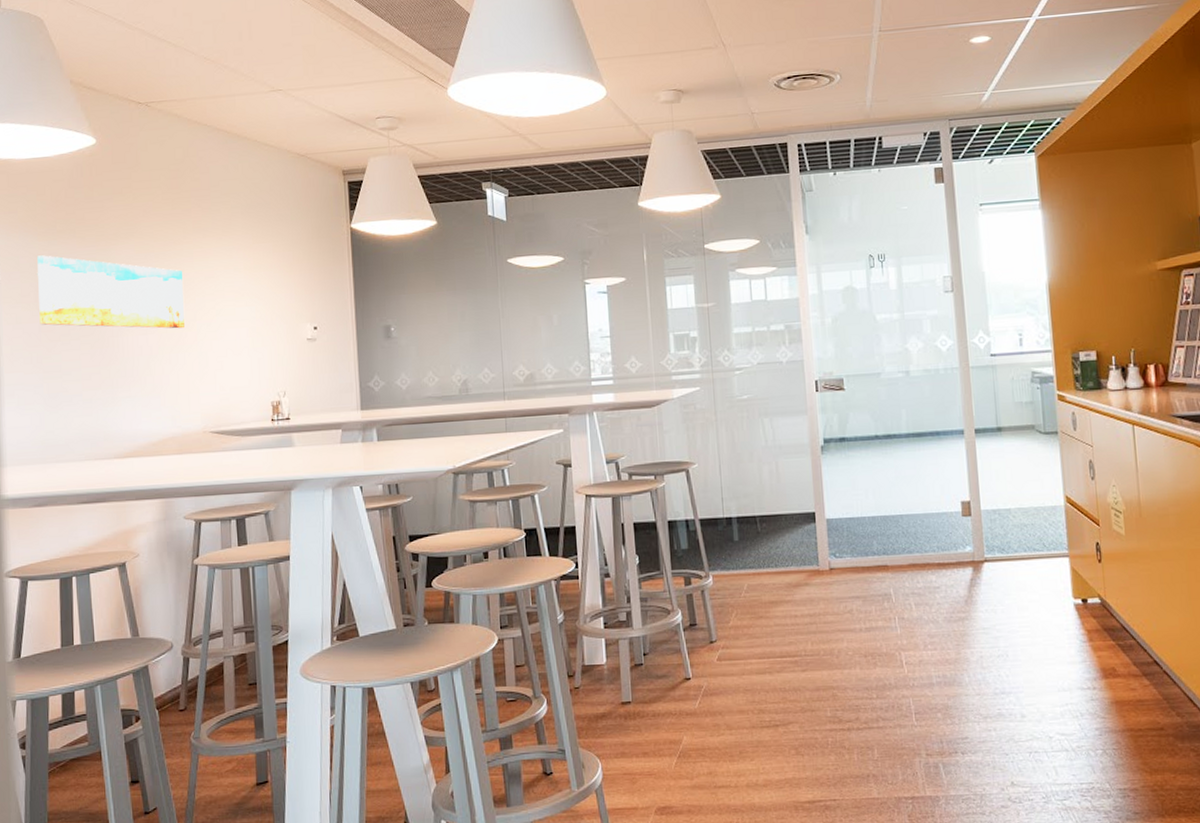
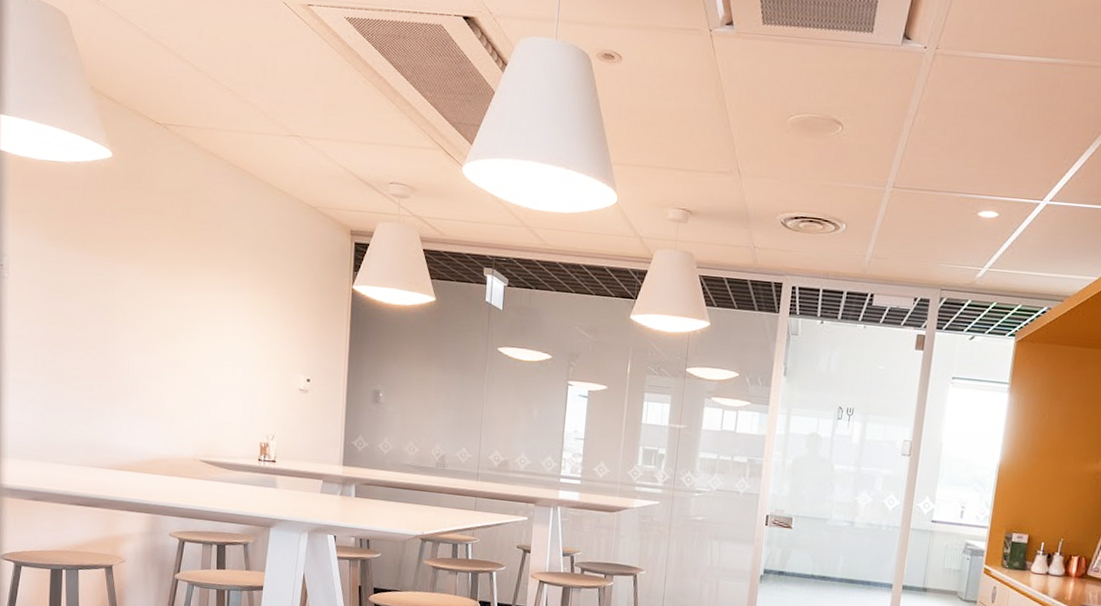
wall art: present [37,255,185,329] -> none [46,260,186,358]

